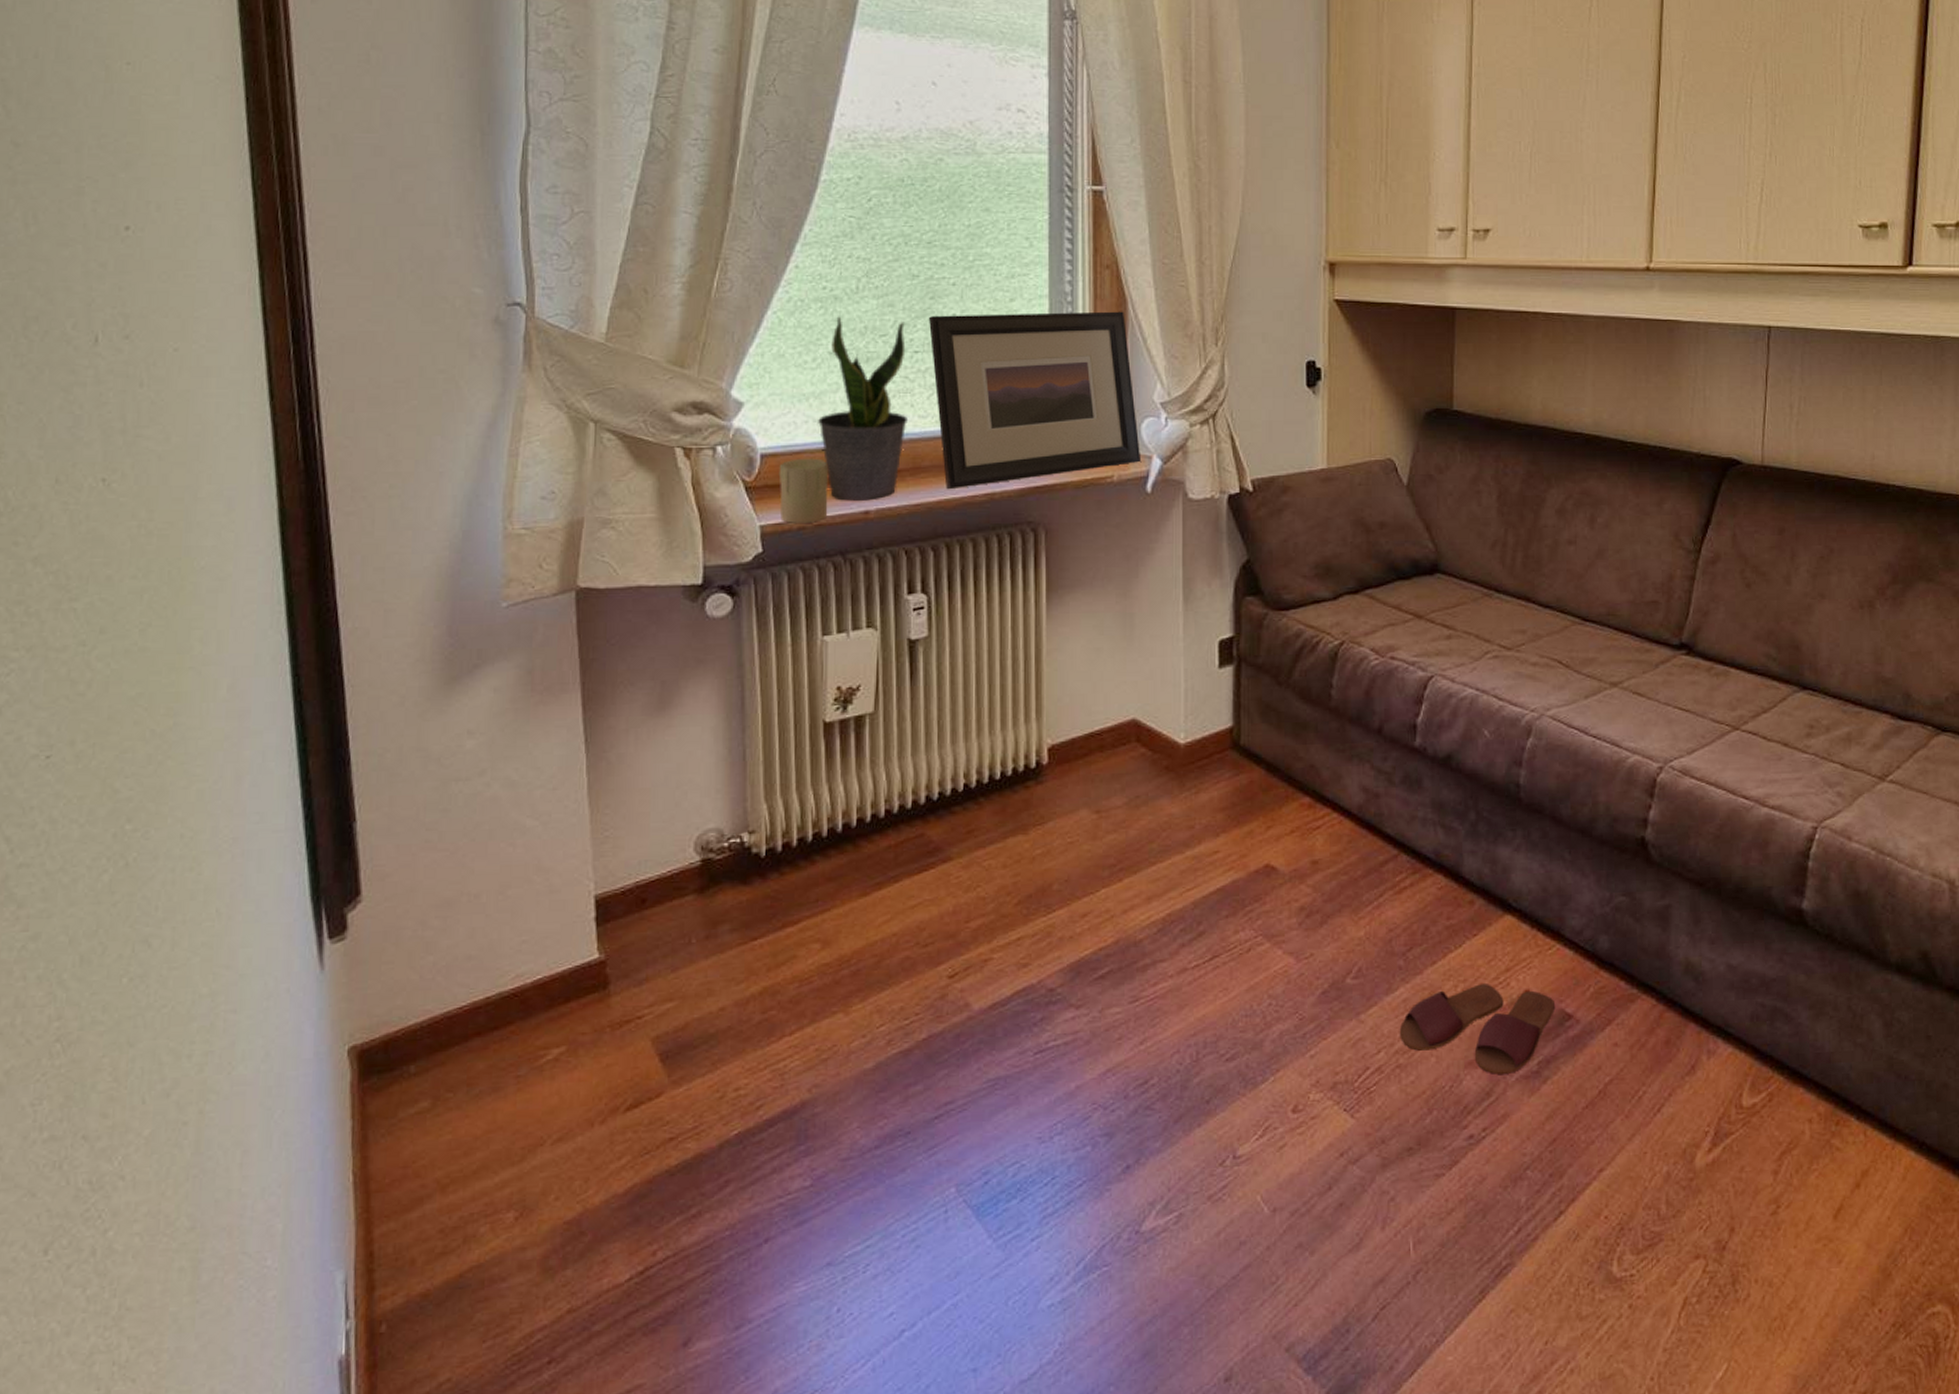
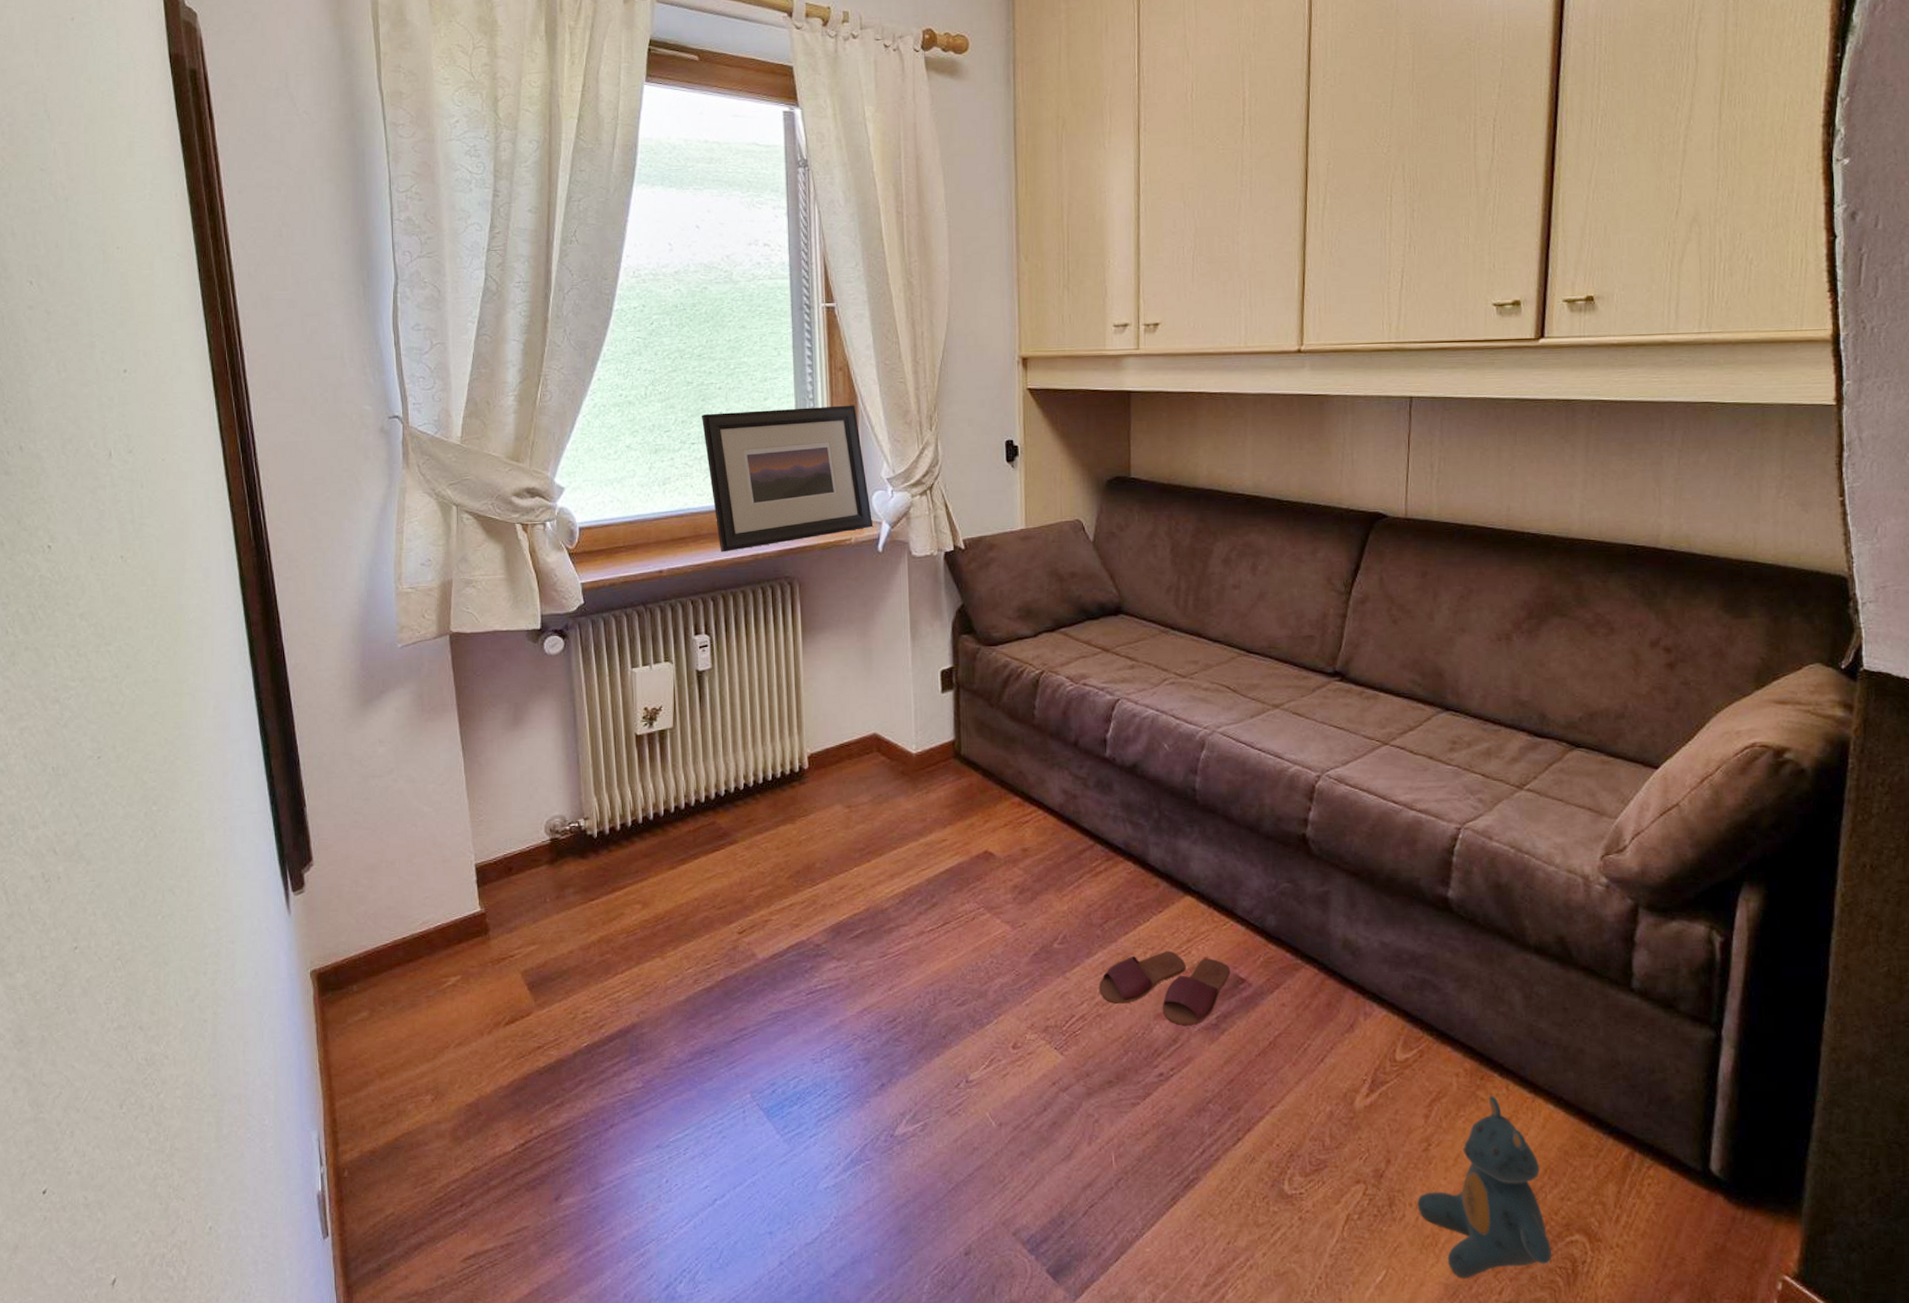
candle: present [778,458,829,525] -> none [593,530,632,582]
potted plant: present [818,316,909,501] -> none [621,417,690,563]
stuffed animal: none [1764,1143,1913,1367] -> present [1417,1095,1553,1279]

